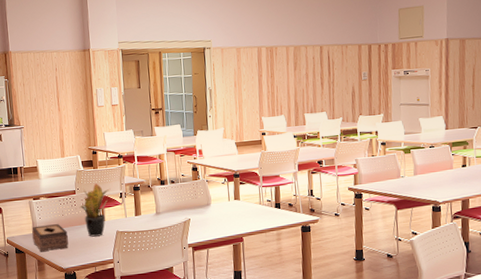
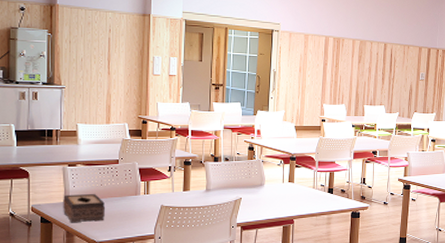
potted plant: present [79,183,111,237] -> none [121,154,159,210]

